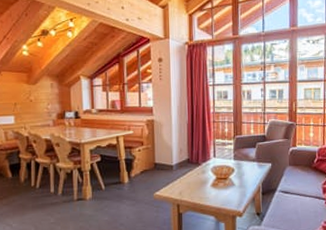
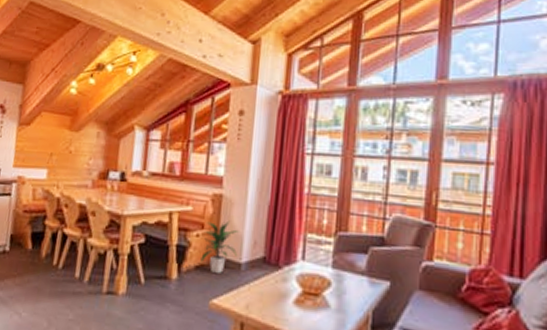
indoor plant: none [143,137,170,174] -> present [200,220,240,273]

